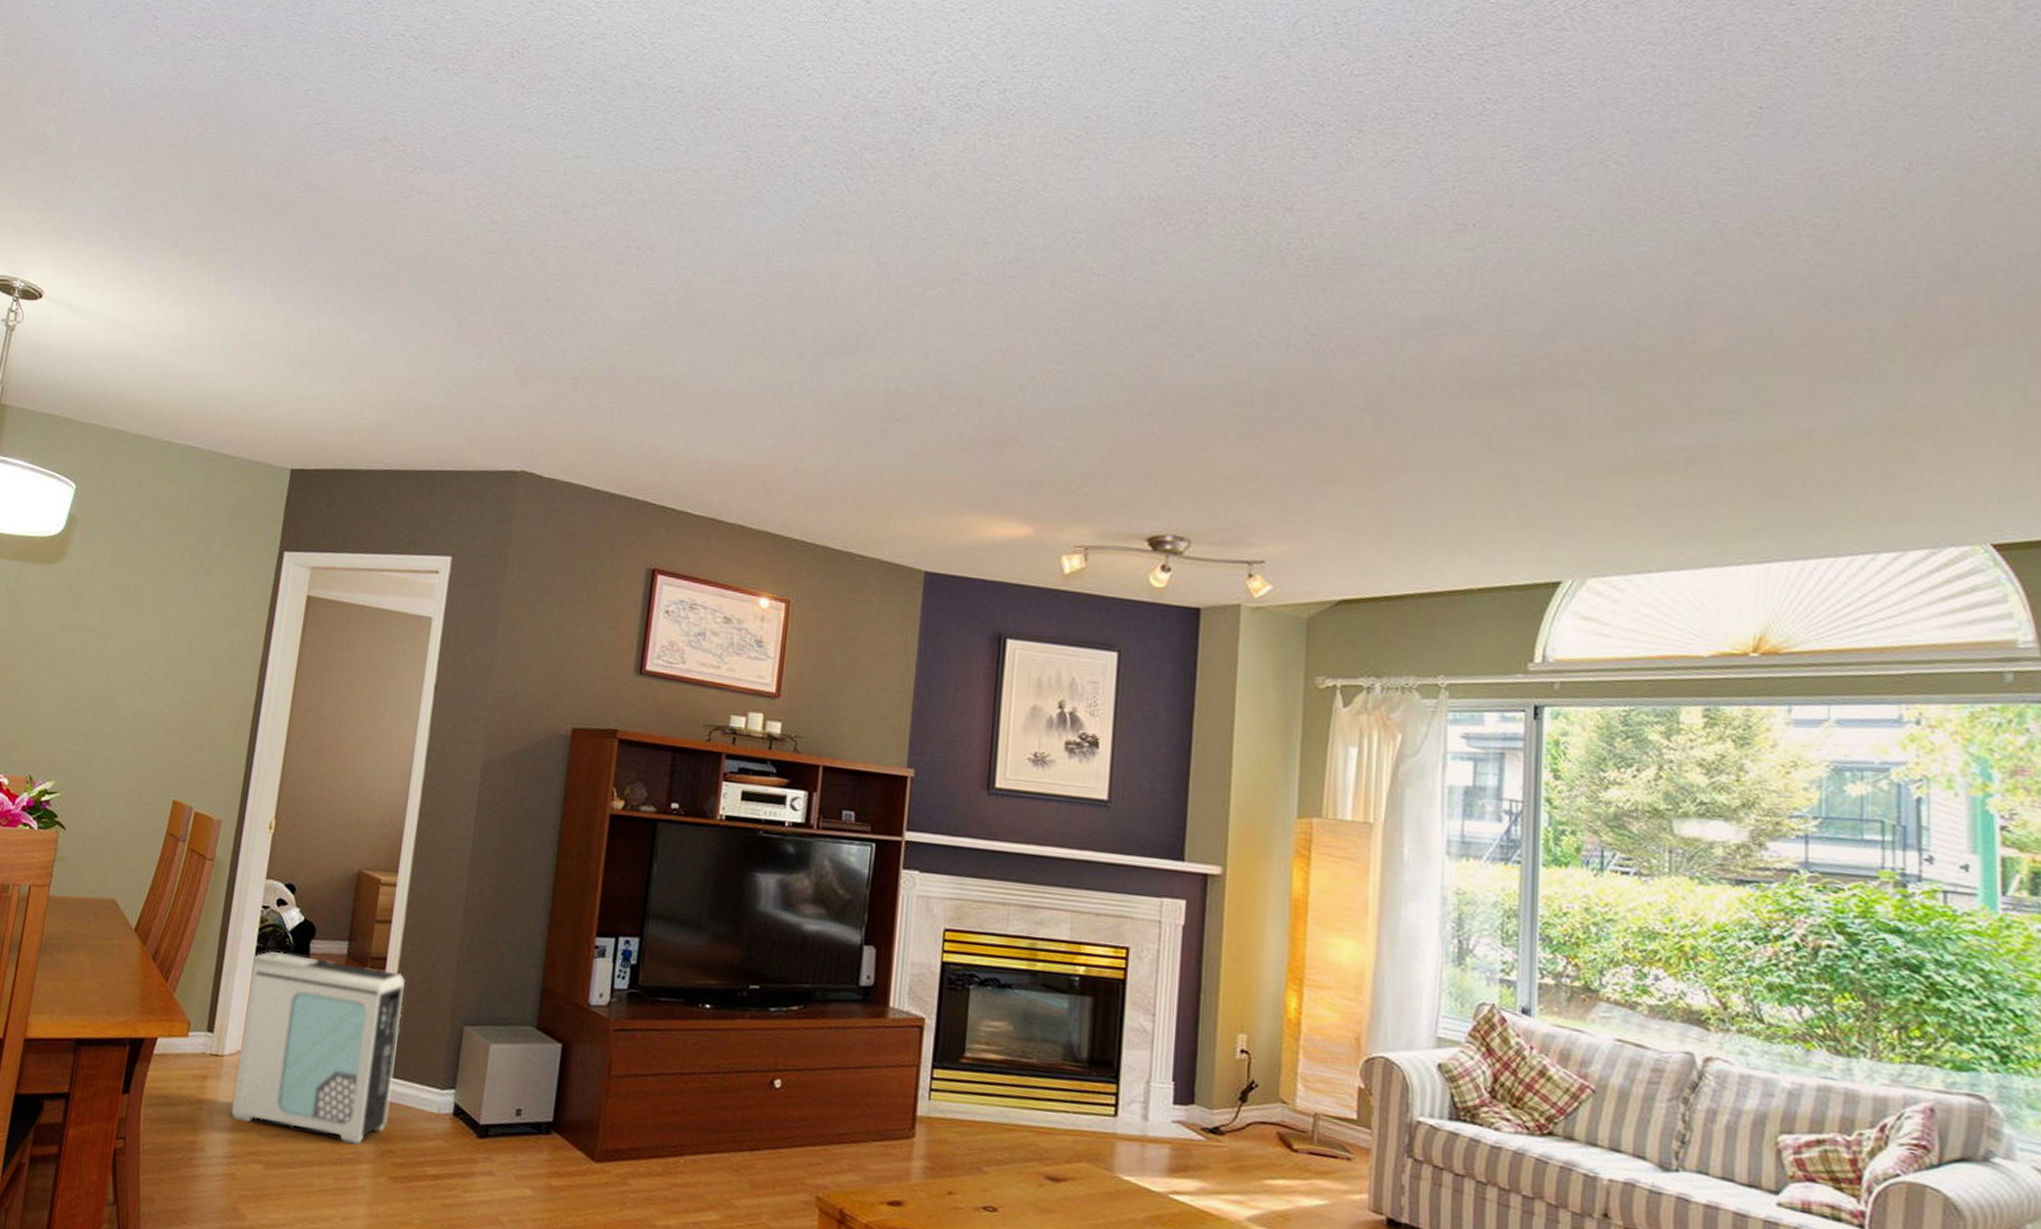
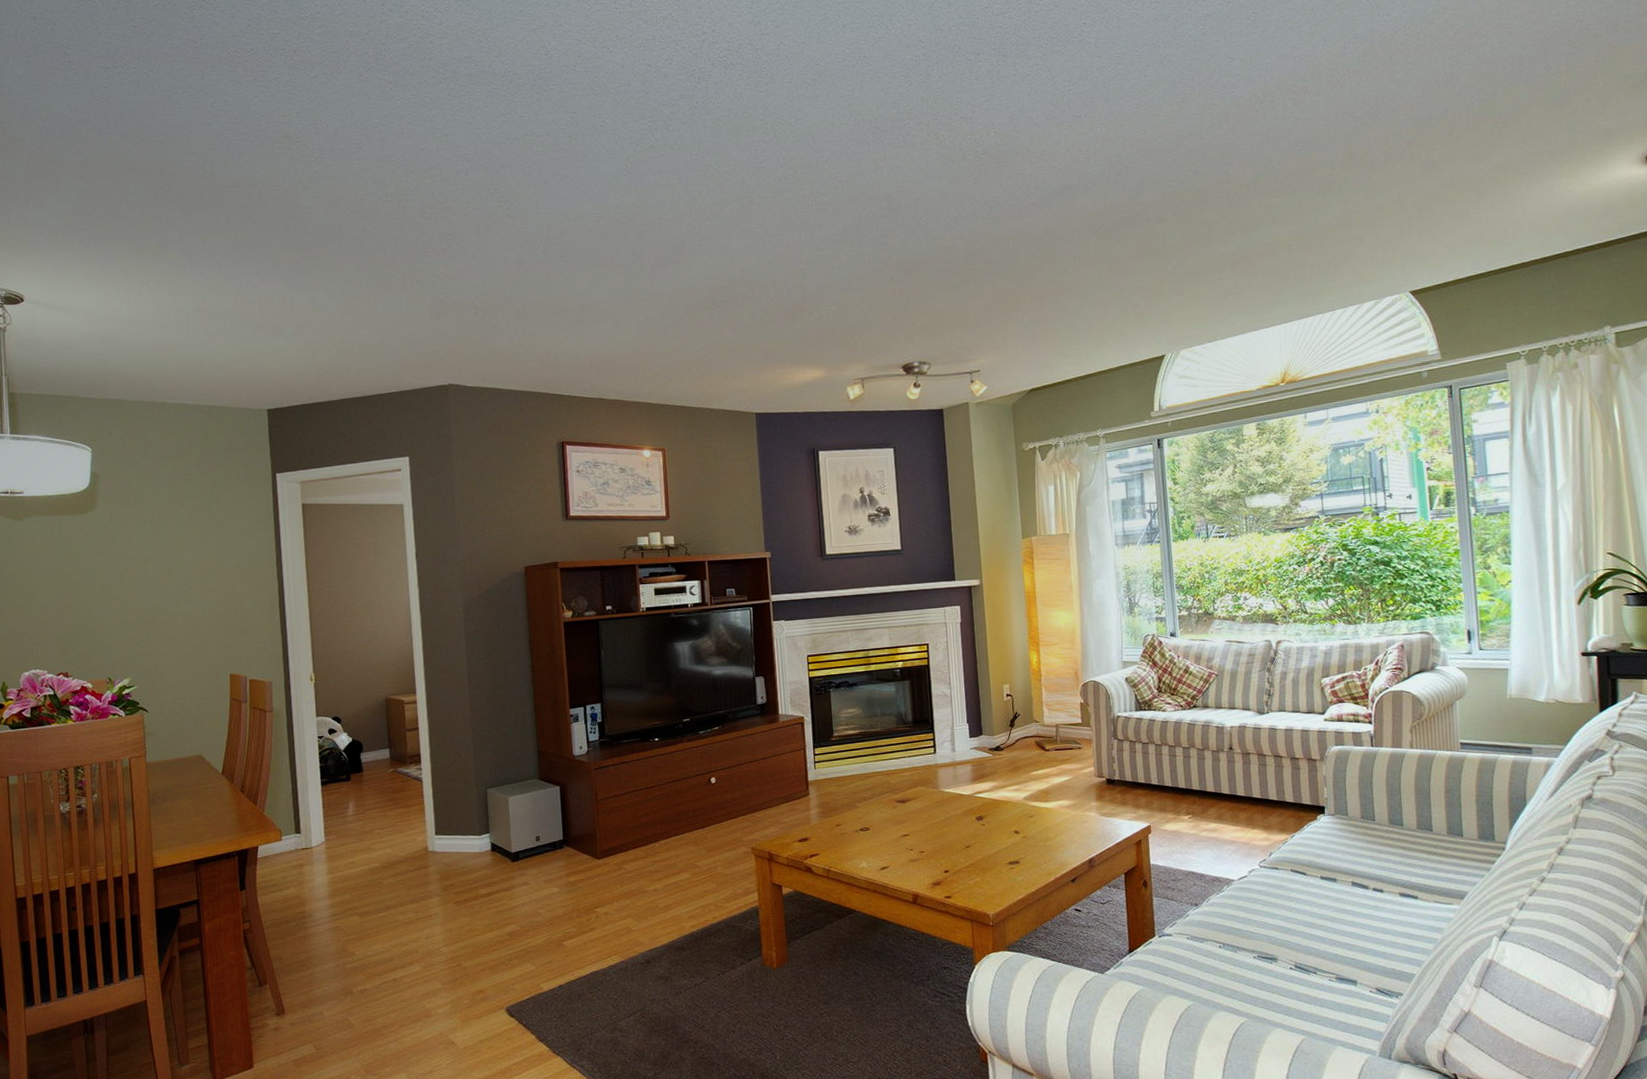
air purifier: present [231,951,405,1145] -> none [318,763,445,889]

